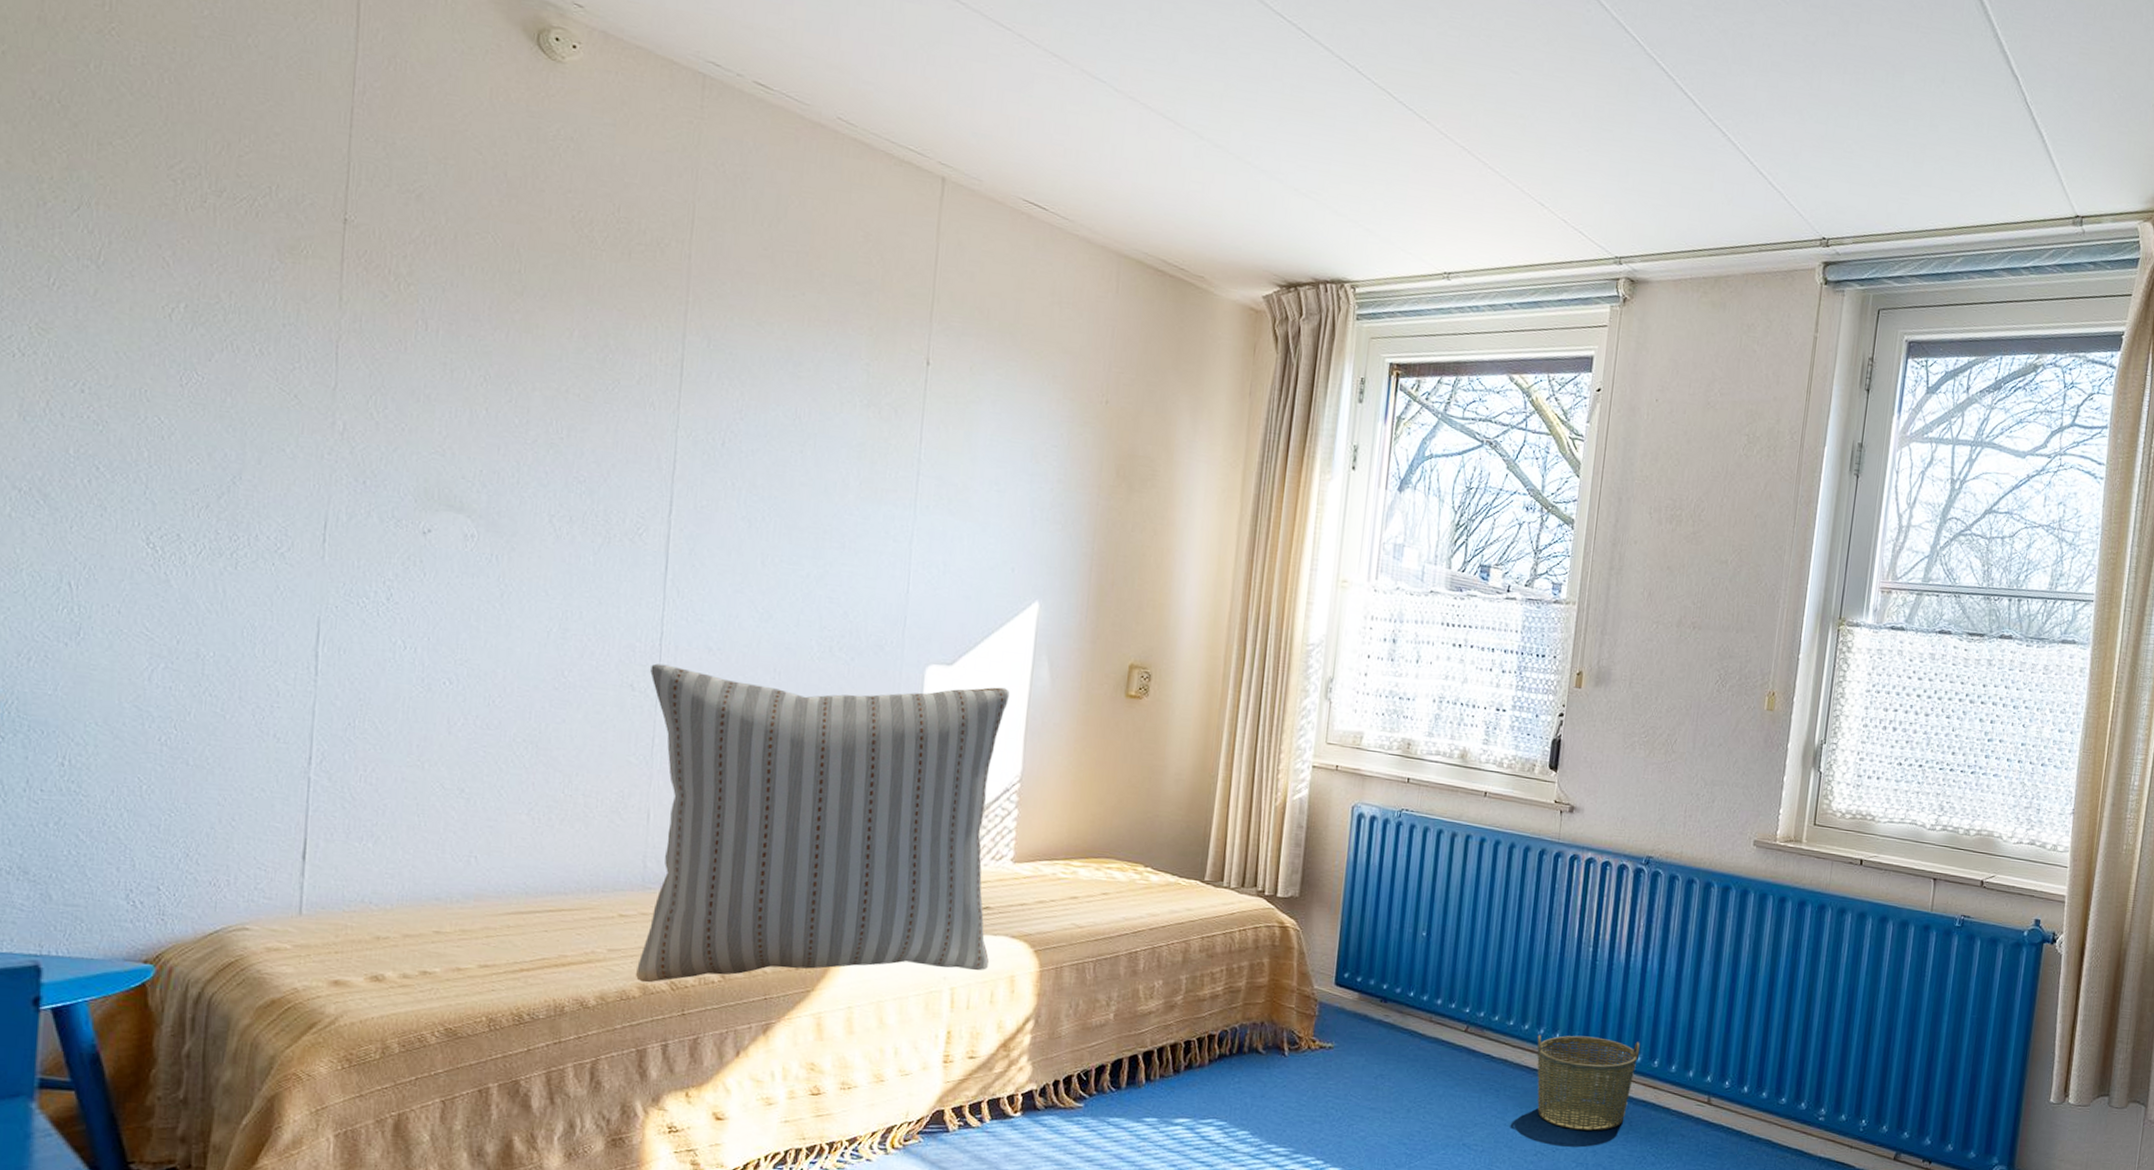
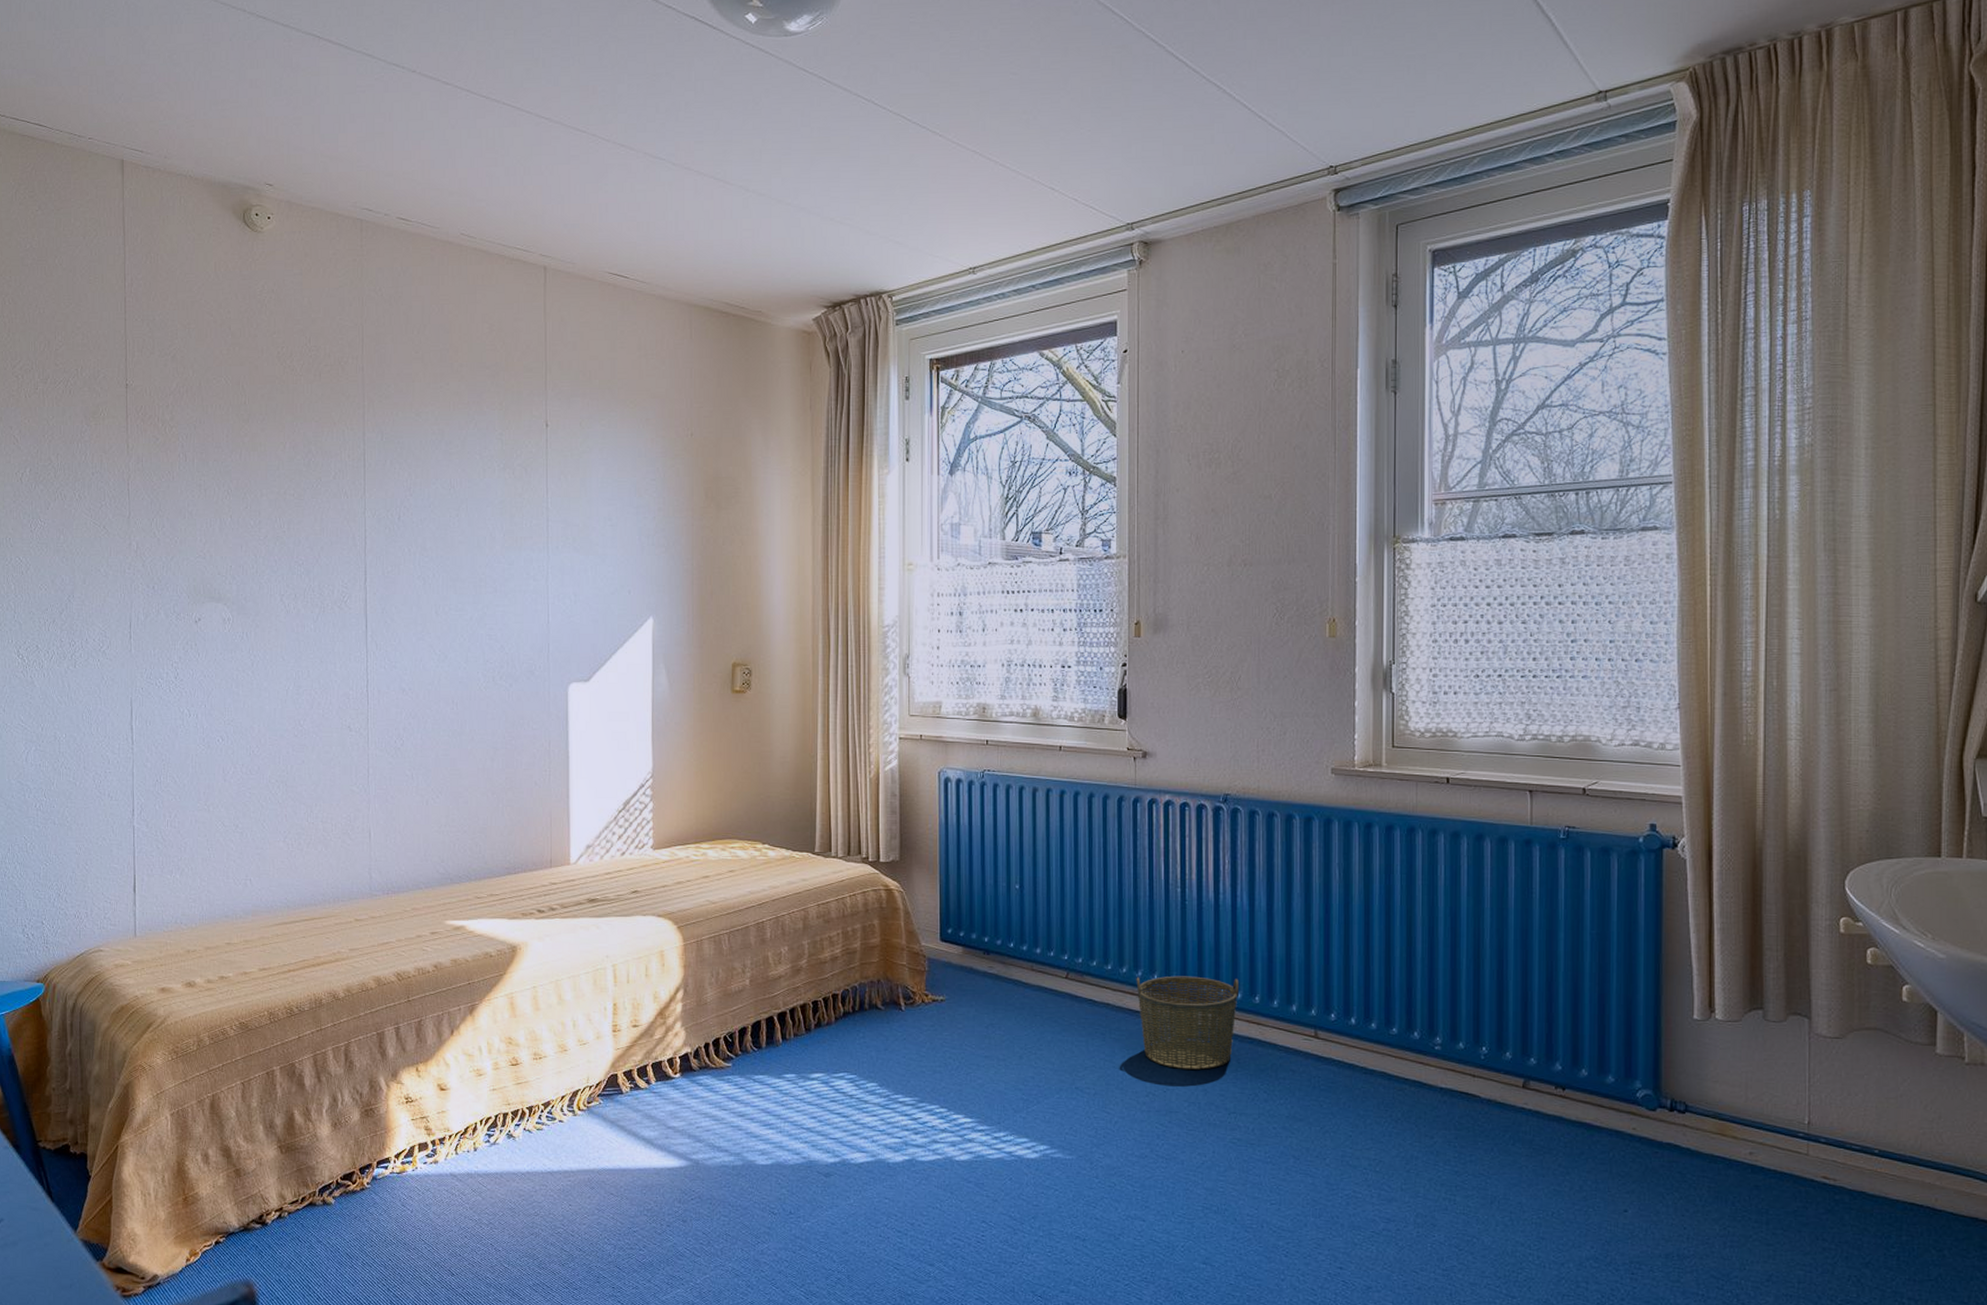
pillow: present [635,663,1009,983] -> none [362,696,642,976]

